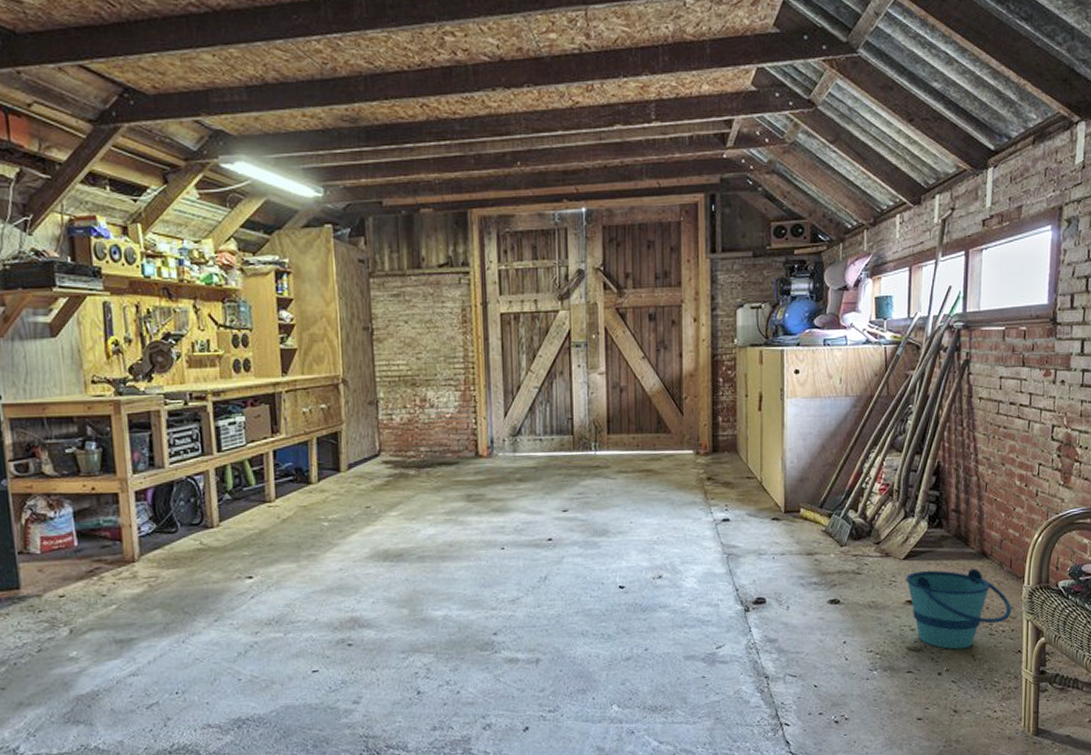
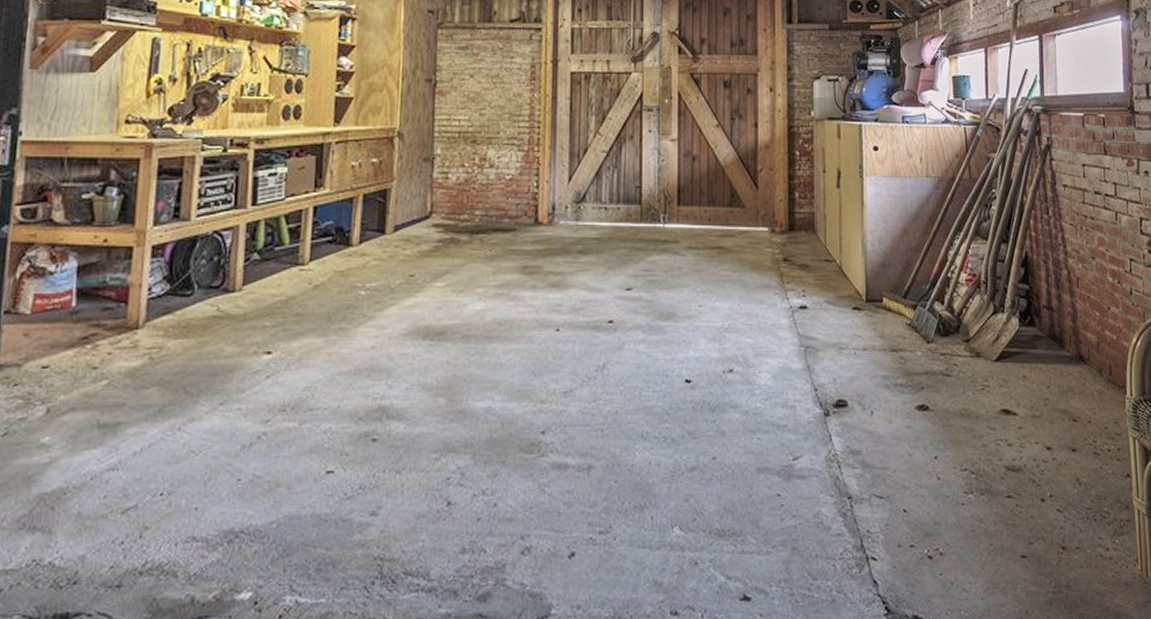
bucket: present [906,568,1011,650] -> none [999,374,1116,471]

